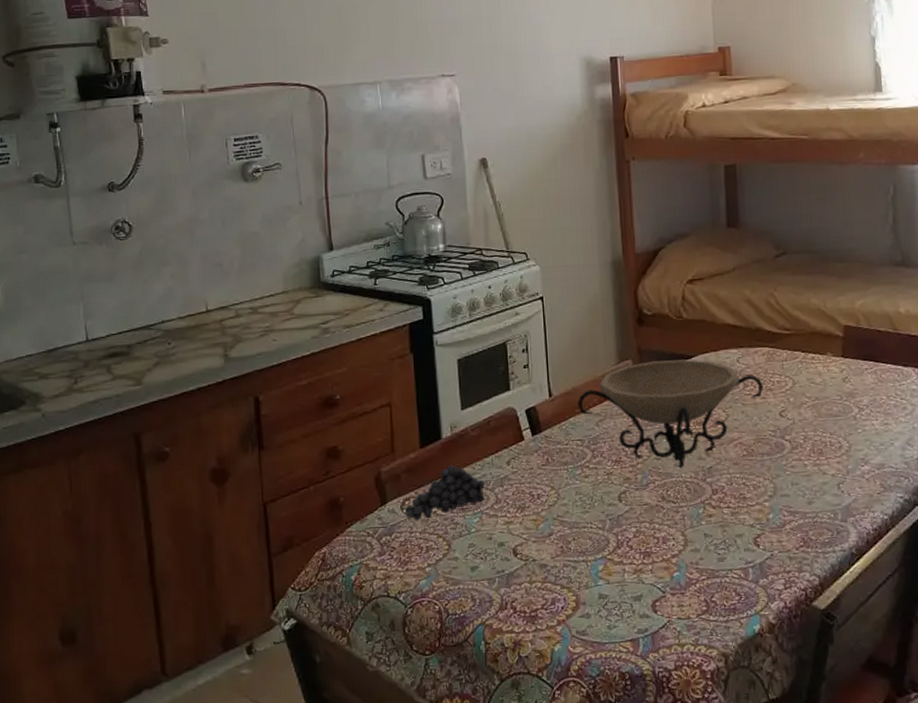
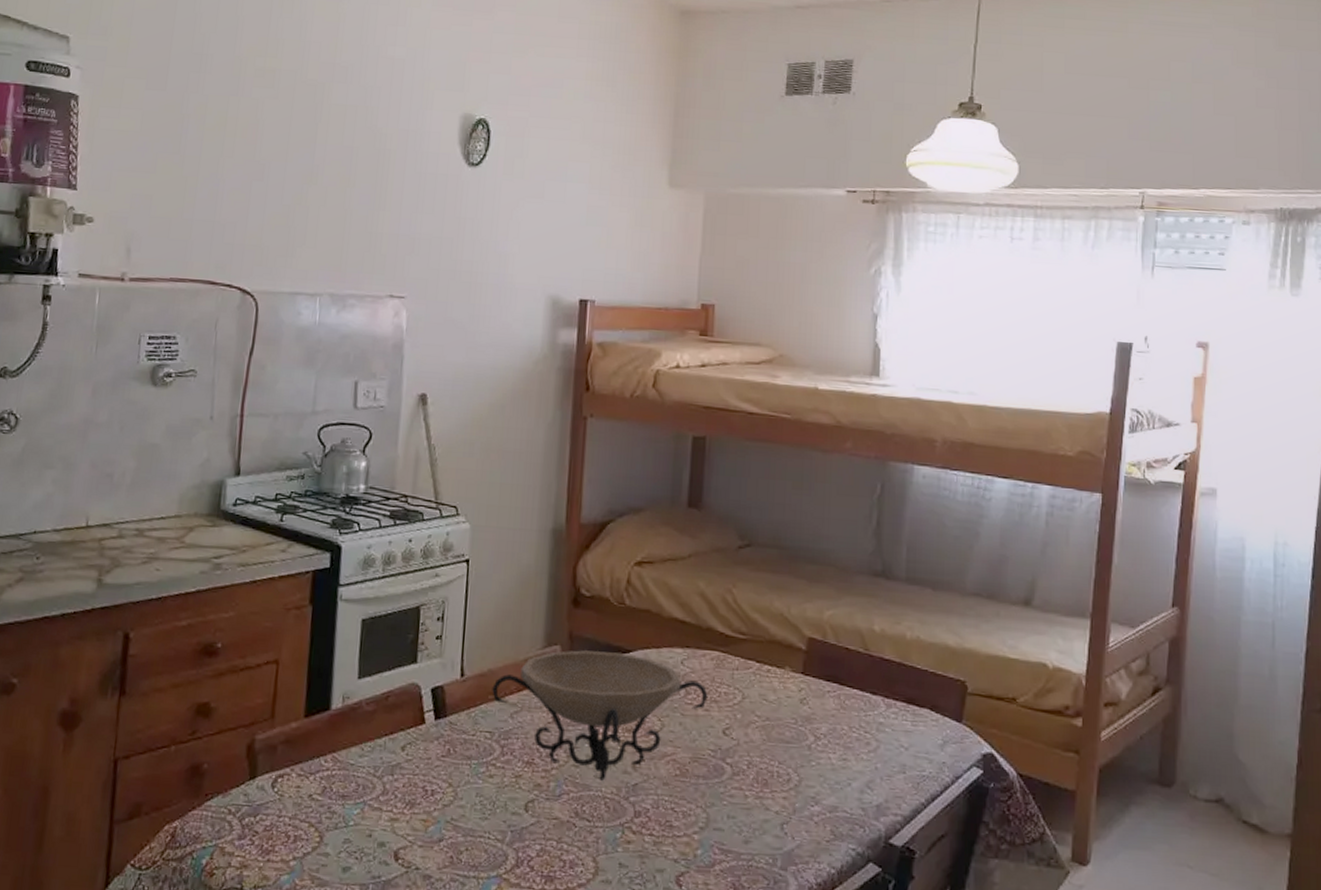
fruit: present [405,464,487,521] -> none [276,741,377,803]

